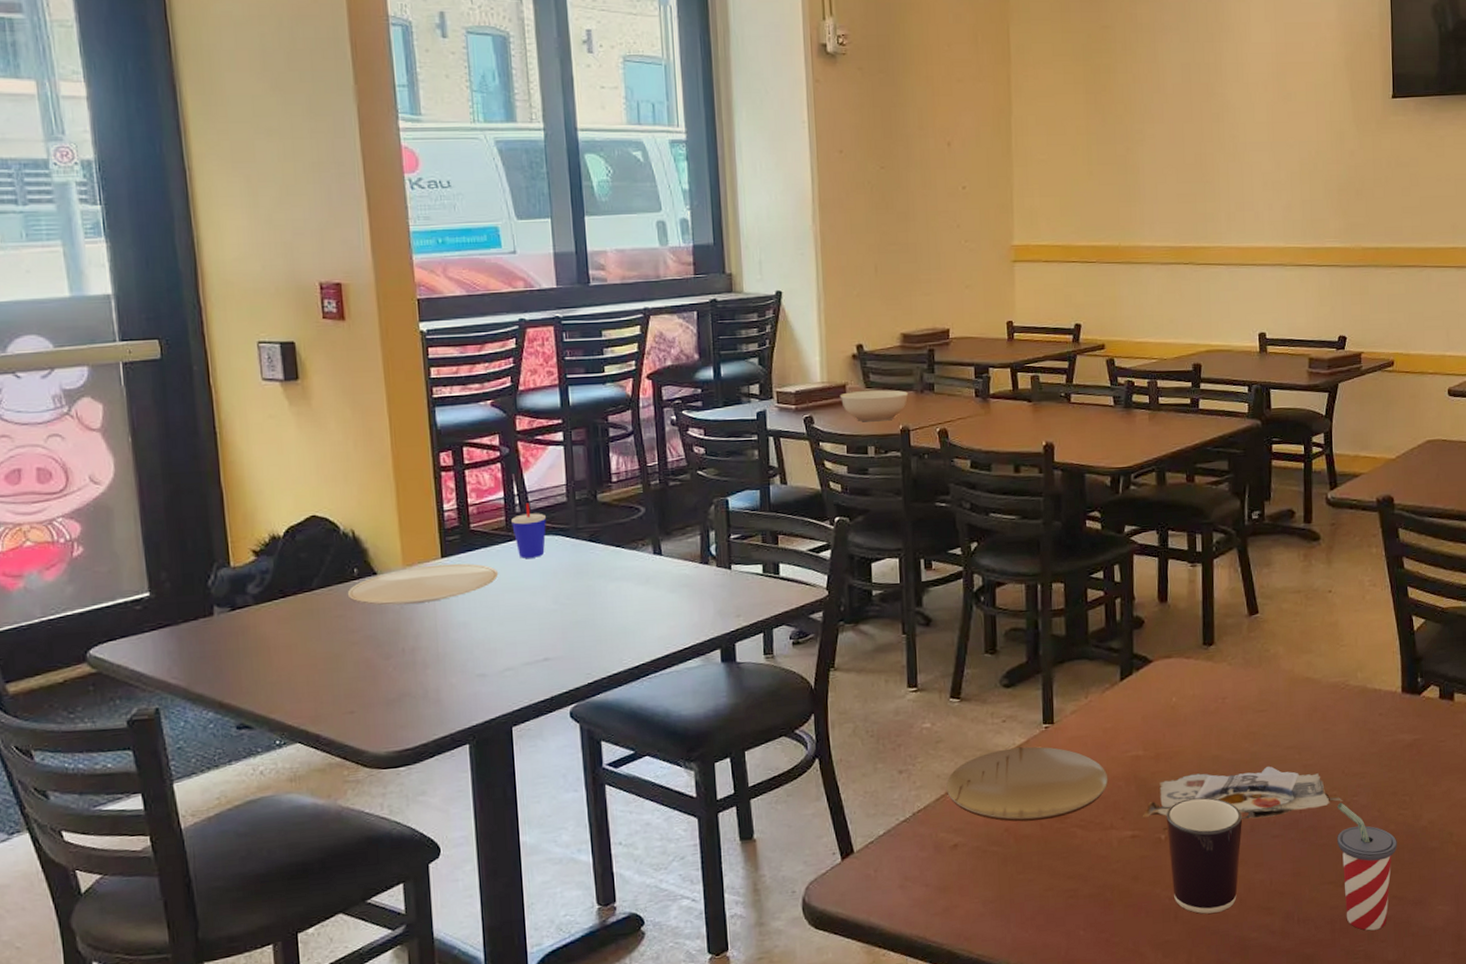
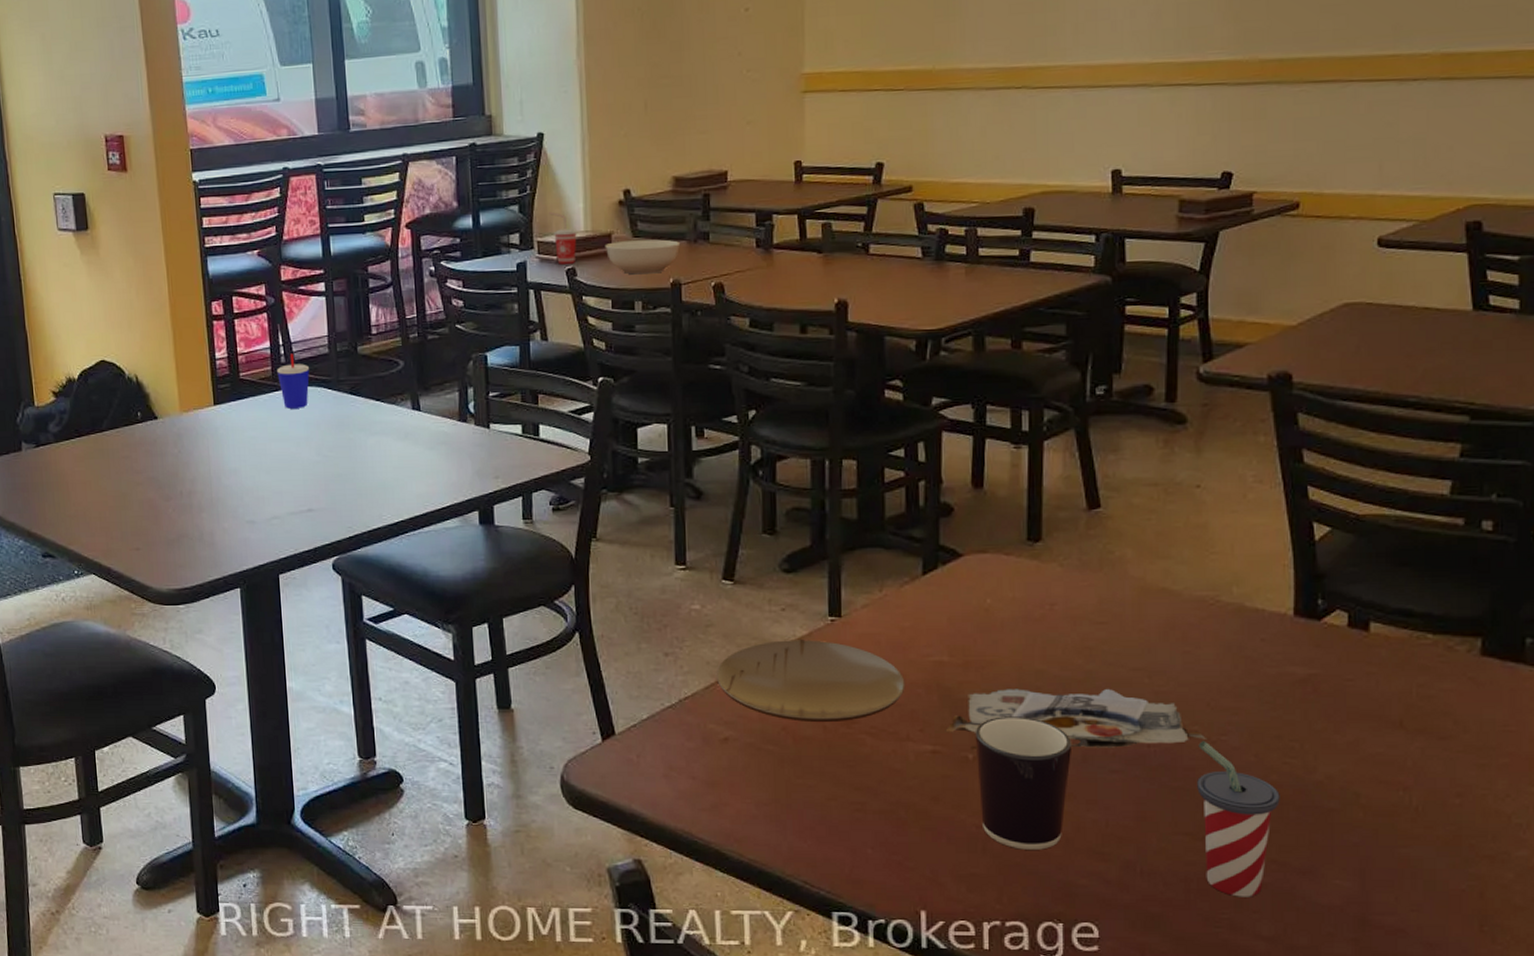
plate: present [347,563,499,606] -> none [132,411,266,449]
beverage cup: none [787,364,815,413] -> present [549,211,578,264]

